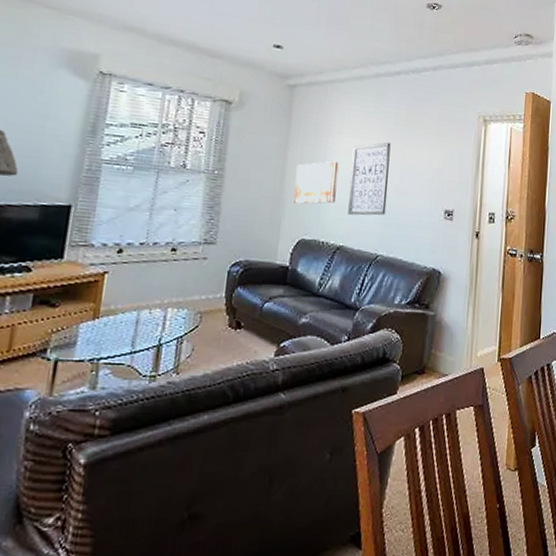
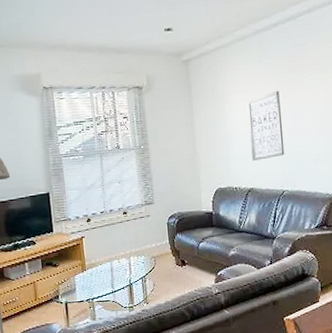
wall art: present [294,161,339,204] -> none [203,117,240,160]

